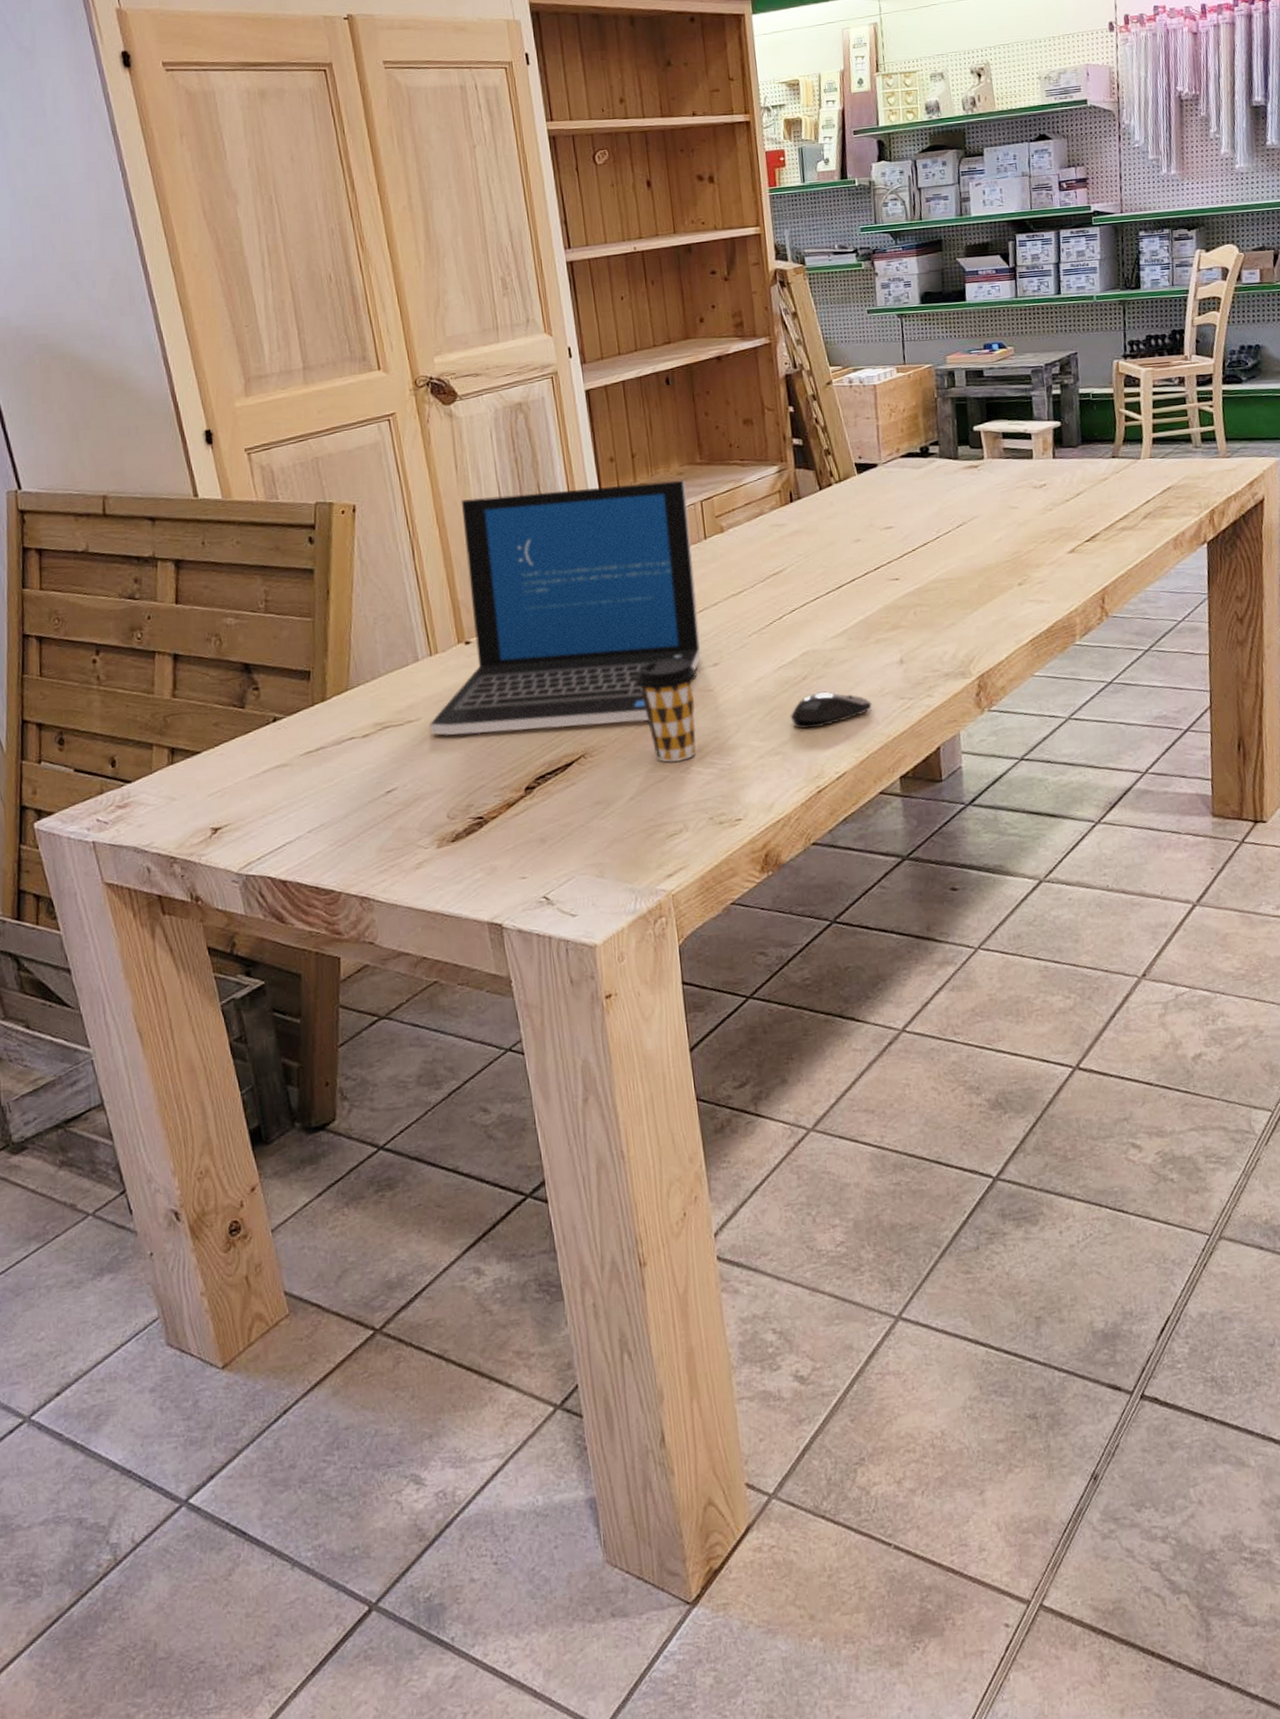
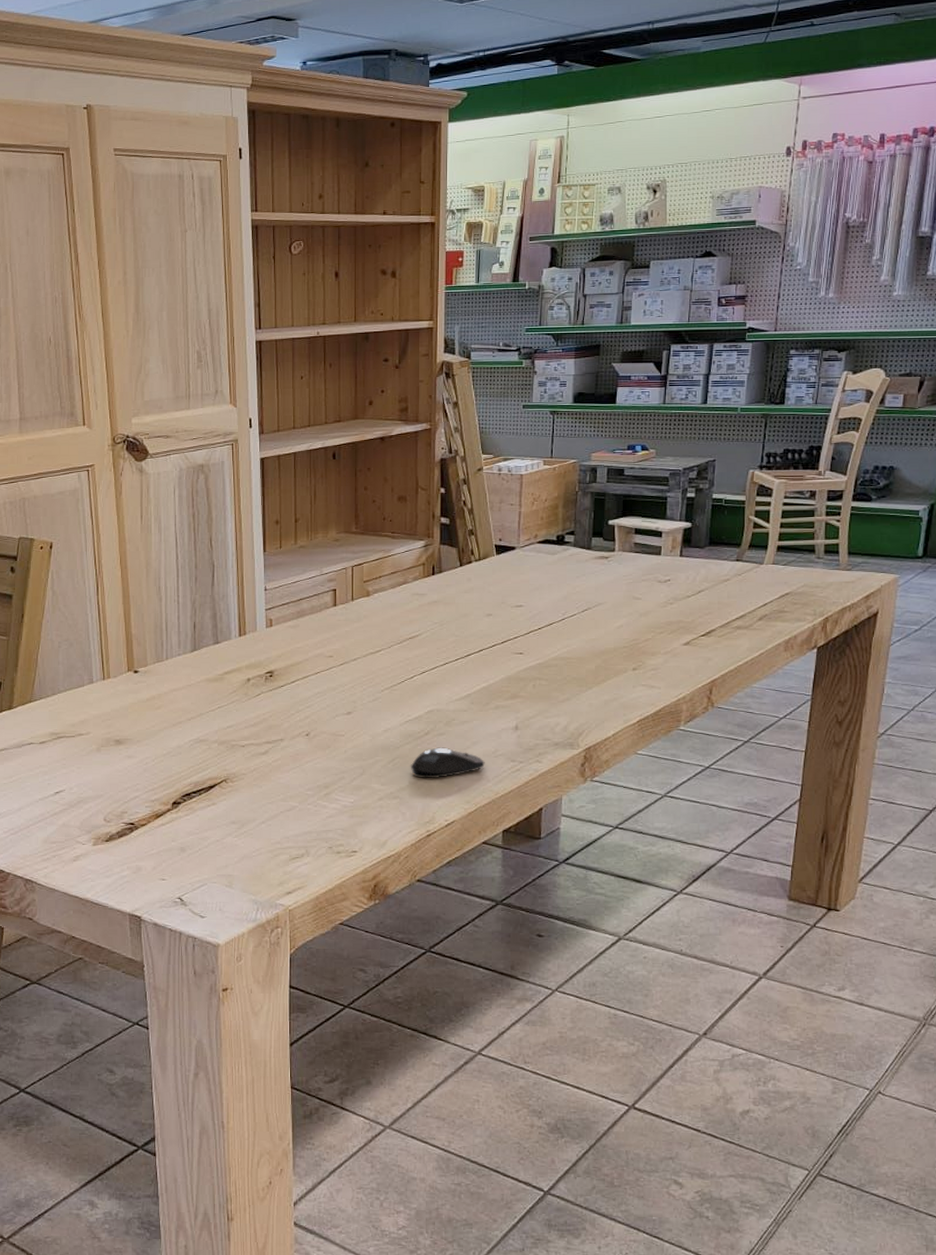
laptop: present [429,480,702,735] -> none [97,545,341,757]
coffee cup: present [636,658,698,763] -> none [277,704,332,795]

